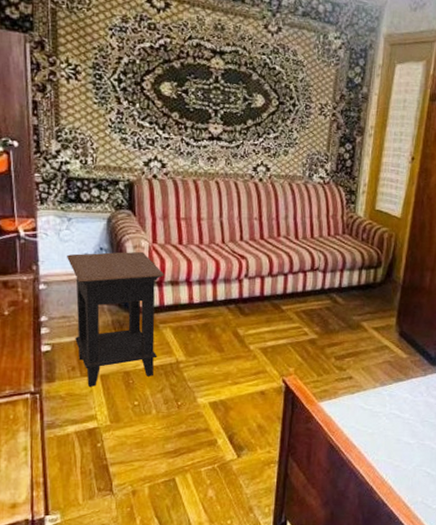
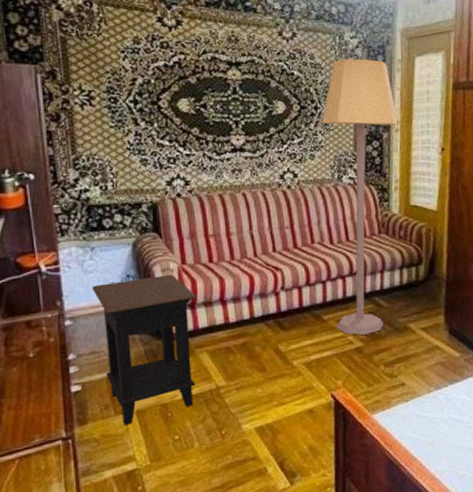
lamp: none [293,58,372,328] -> present [322,59,398,335]

